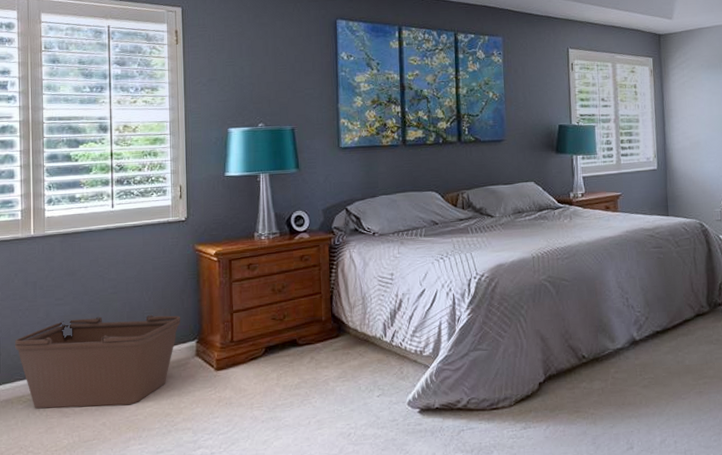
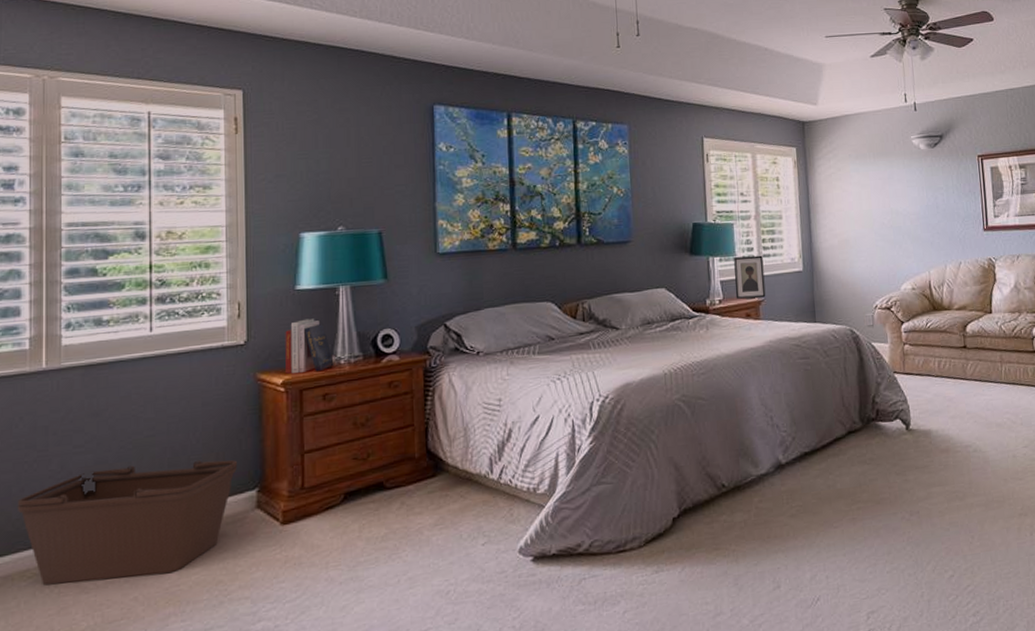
books: none [217,200,256,246] -> present [285,318,334,374]
picture frame: none [595,154,624,194] -> present [734,255,766,299]

